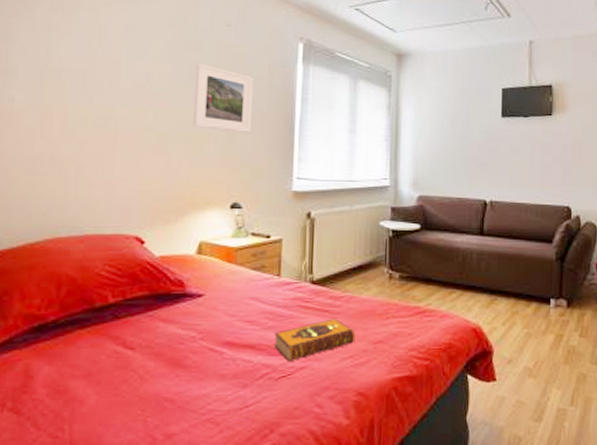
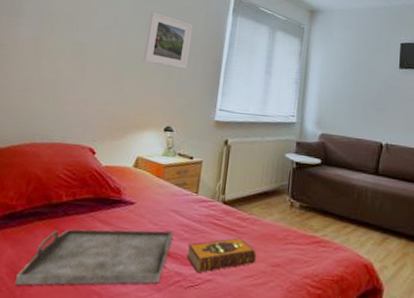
serving tray: none [60,320,256,406] -> present [15,229,174,286]

